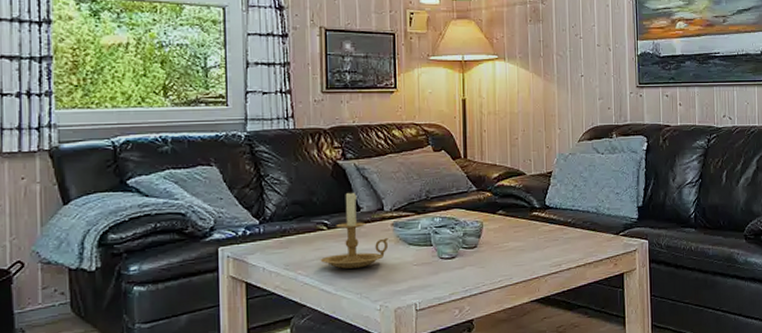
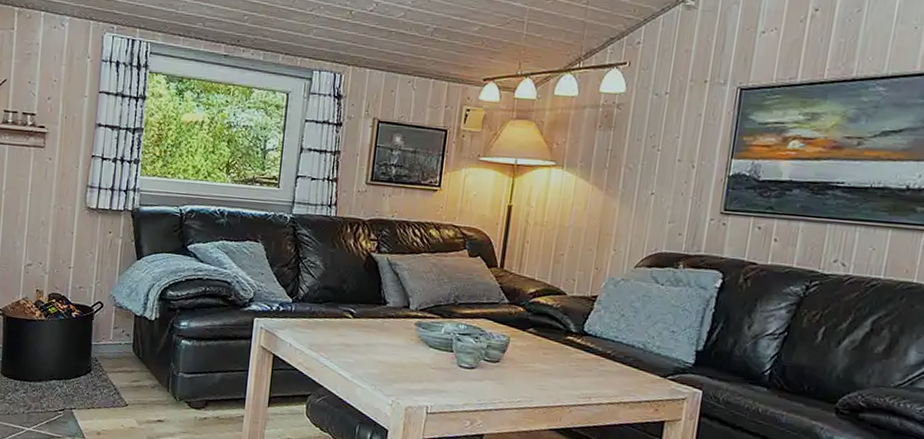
candle holder: present [320,190,389,269] -> none [342,284,410,361]

